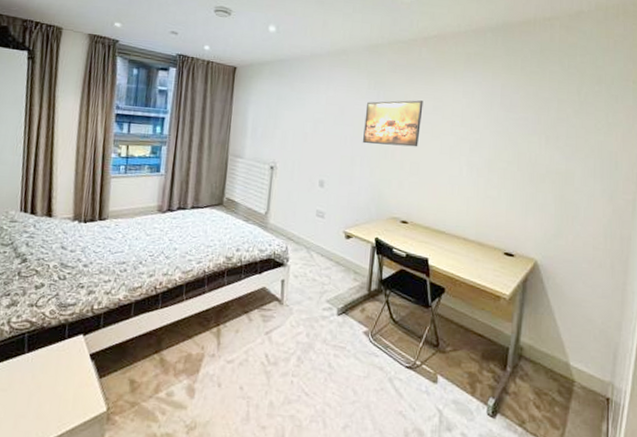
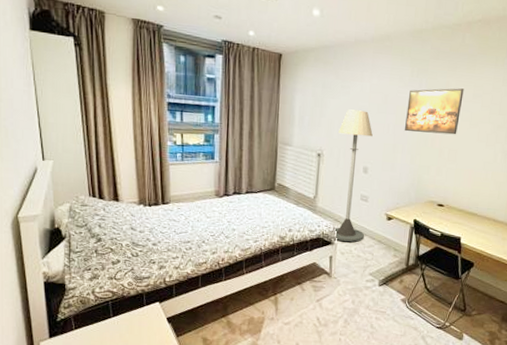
floor lamp: none [286,121,329,263] -> present [333,109,373,242]

